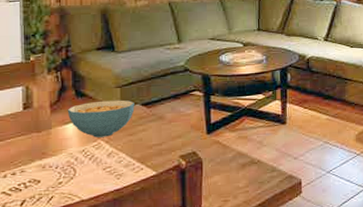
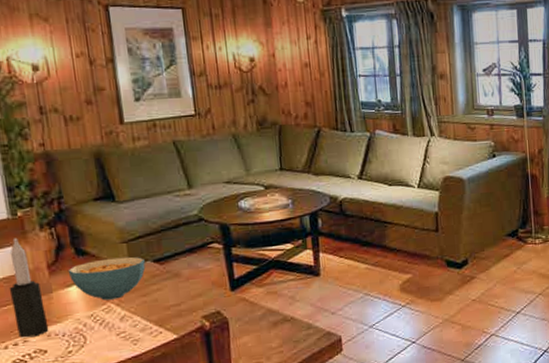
candle: none [14,79,45,168] -> present [9,238,49,338]

